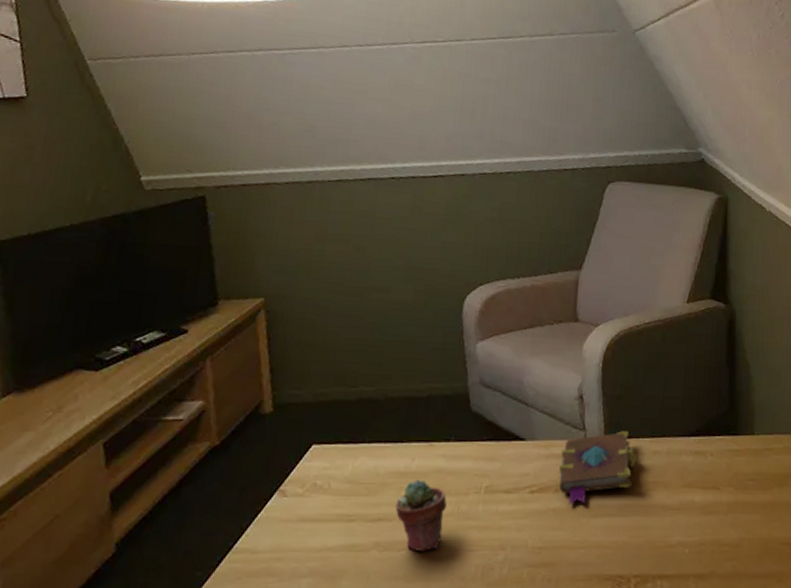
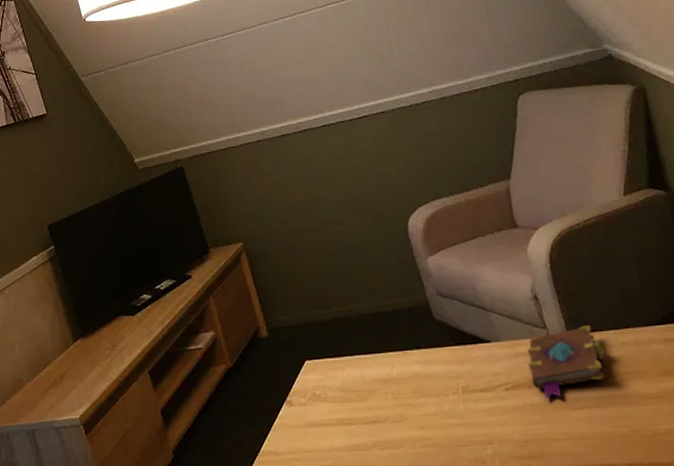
potted succulent: present [395,479,448,552] -> none [385,384,432,449]

